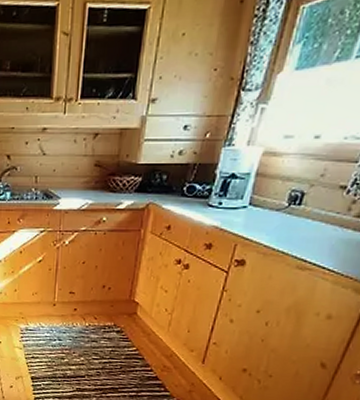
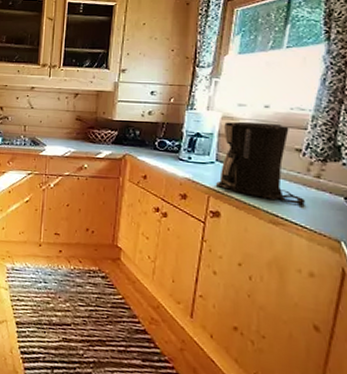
coffee maker: none [246,156,340,249] -> present [216,121,306,206]

